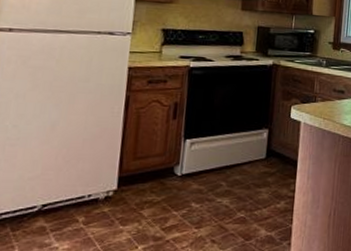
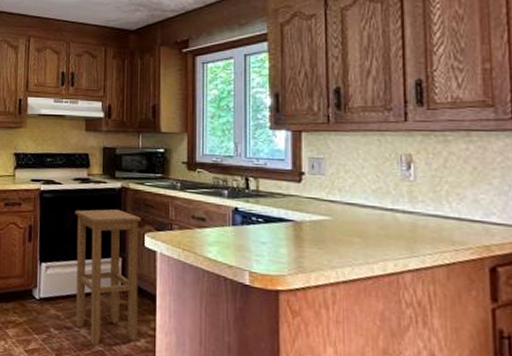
stool: none [218,84,289,214] -> present [75,209,141,346]

